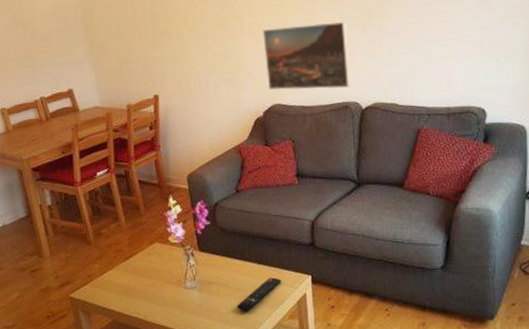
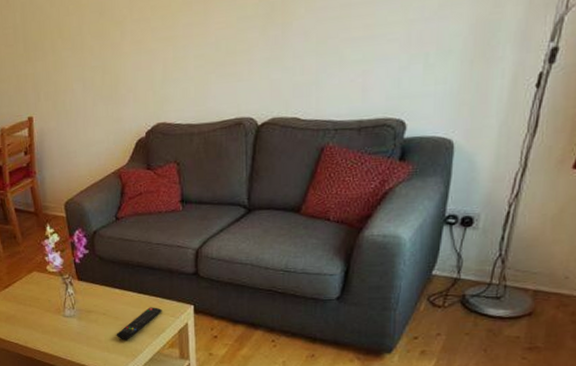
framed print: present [263,21,352,90] -> none [146,21,247,107]

